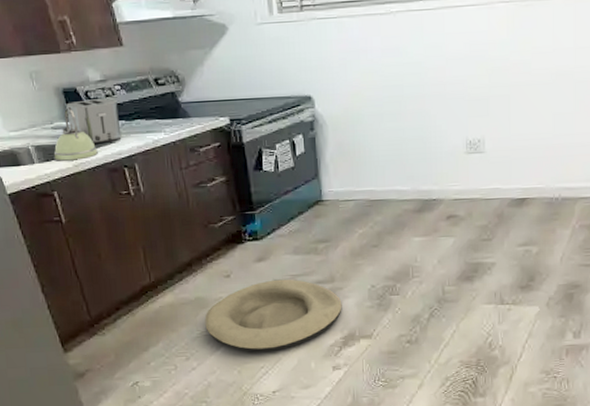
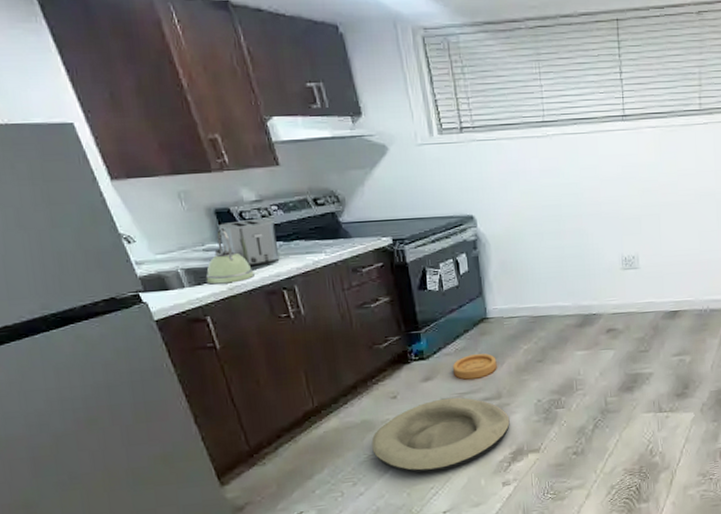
pet bowl: none [285,236,331,262] -> present [452,353,497,380]

